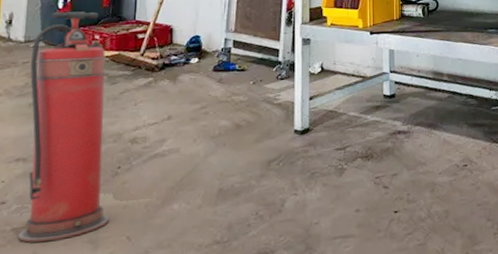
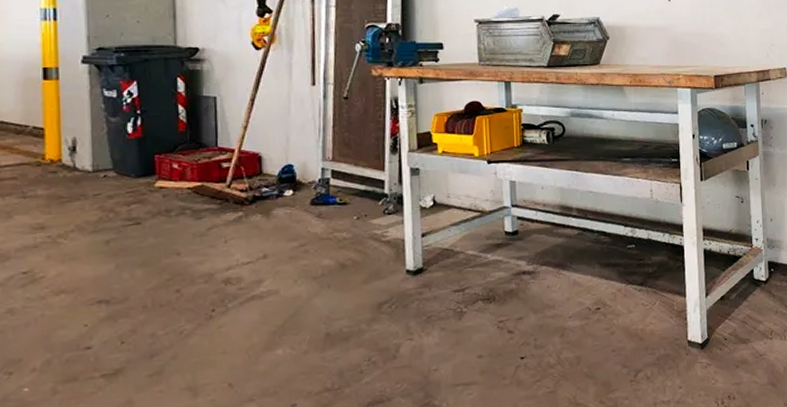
fire extinguisher: present [17,11,110,243] -> none [101,136,208,390]

